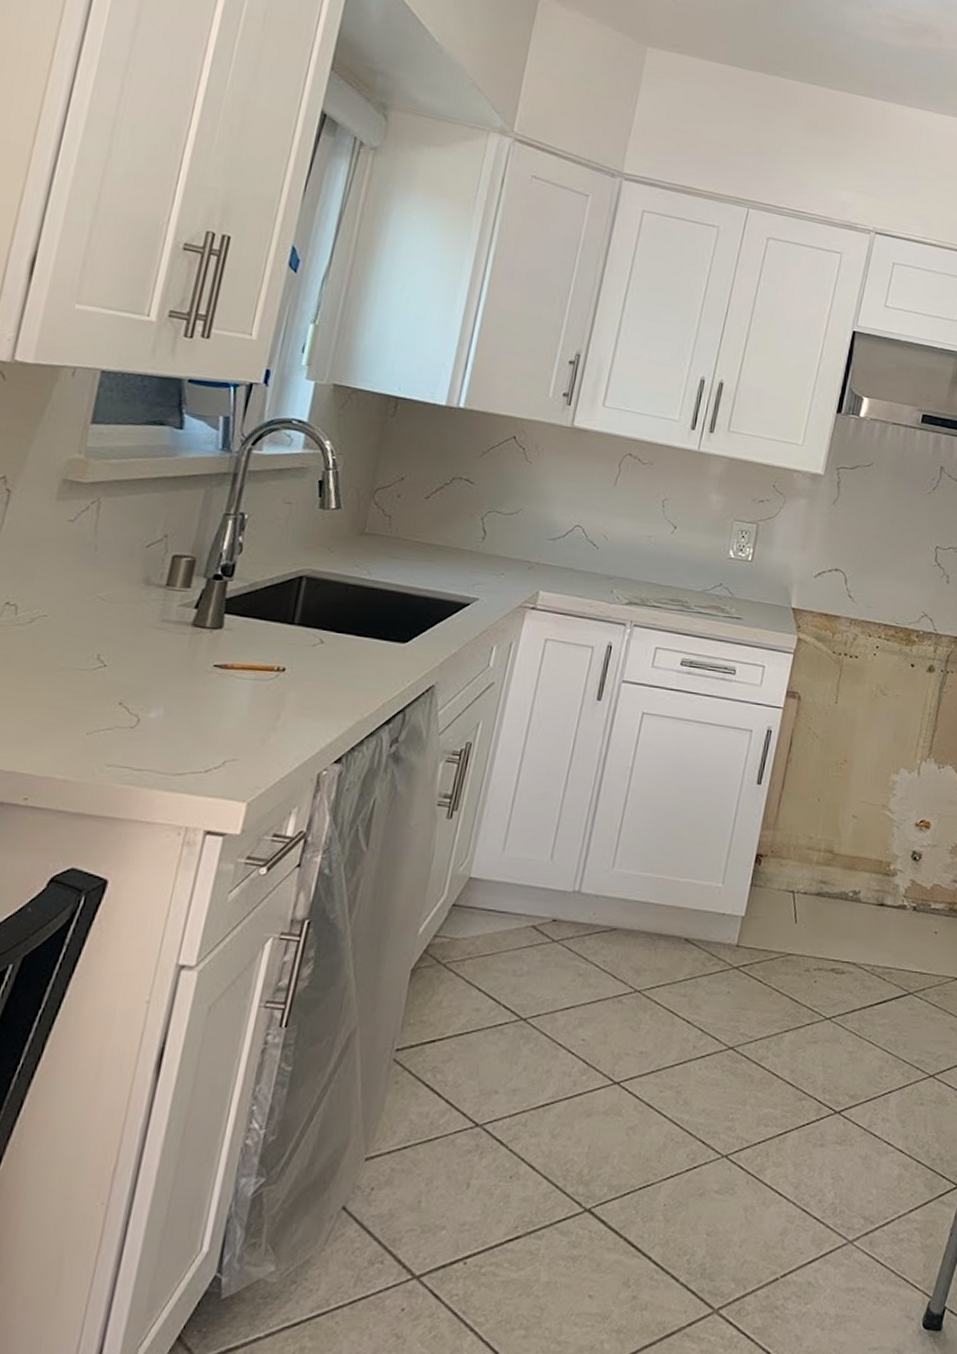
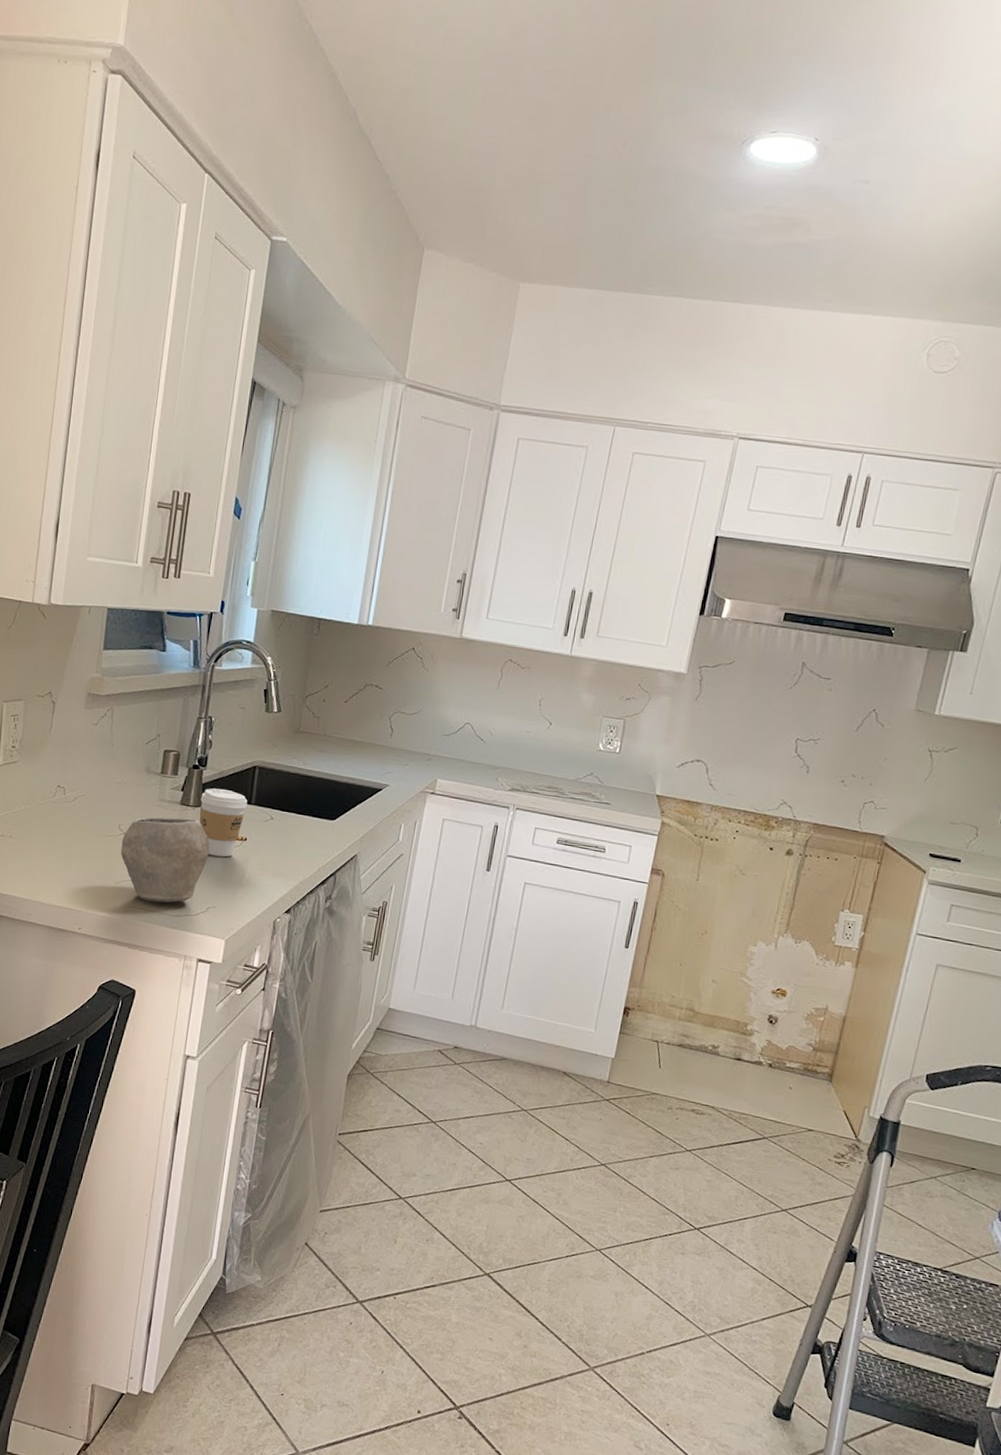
bowl: none [97,643,233,758] -> present [120,817,210,903]
coffee cup: none [218,604,289,694] -> present [199,788,248,857]

